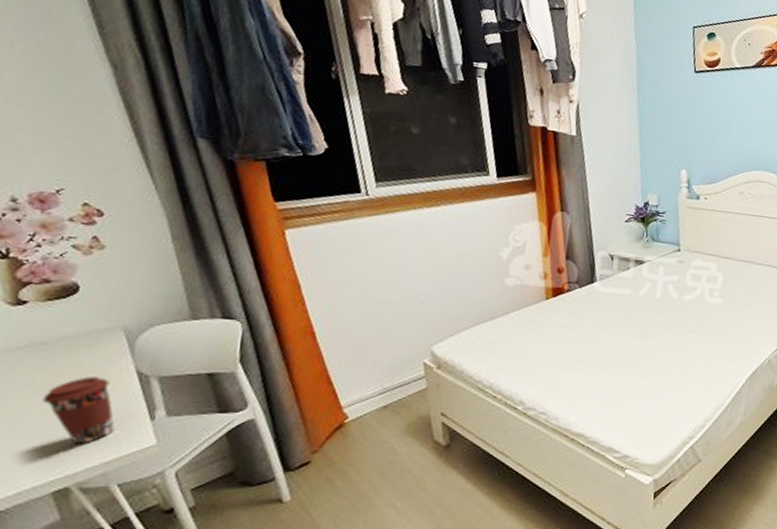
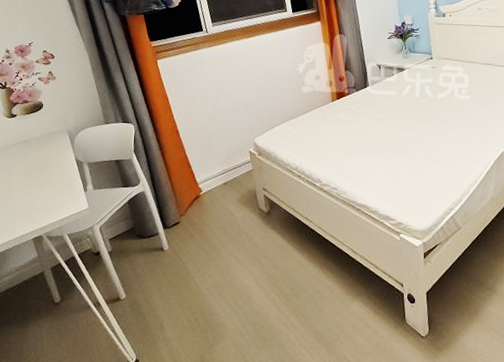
coffee cup: present [42,376,115,445] -> none [26,163,65,208]

